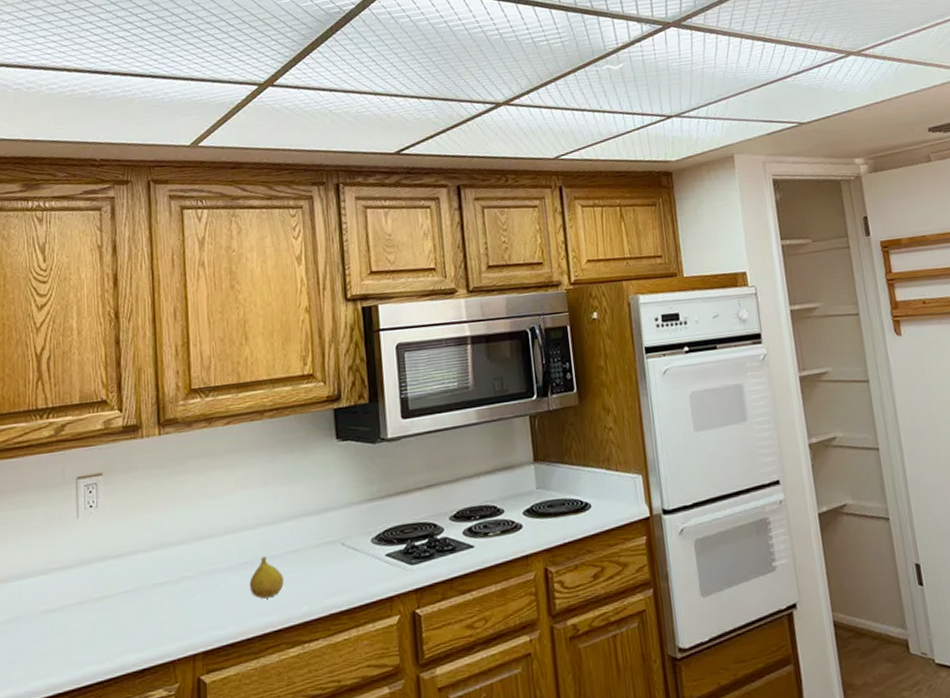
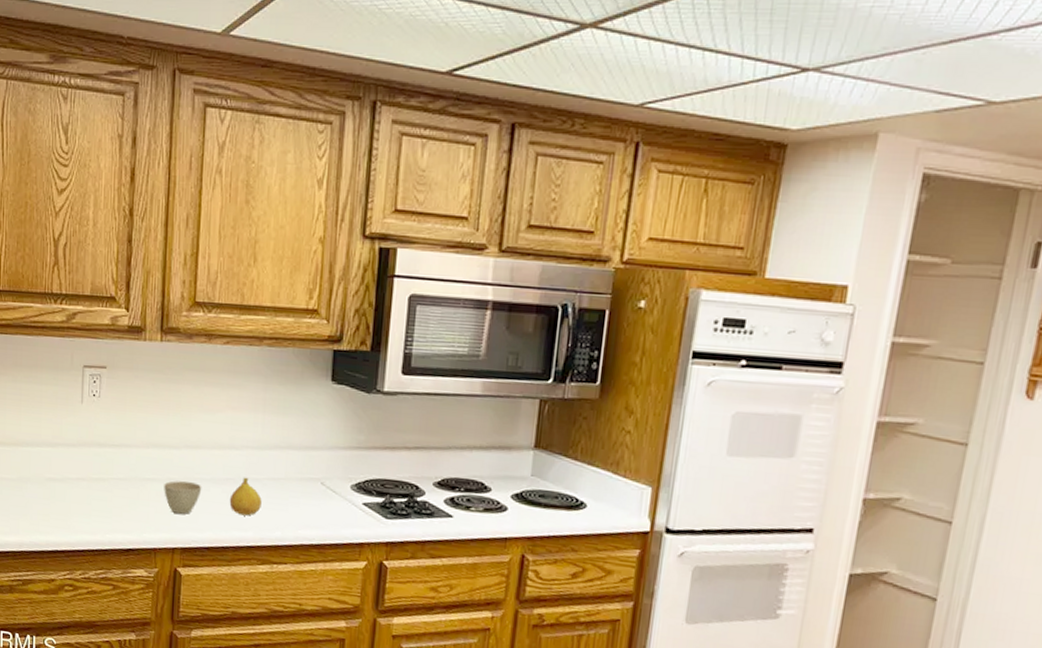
cup: none [177,575,219,615] -> present [164,480,202,514]

